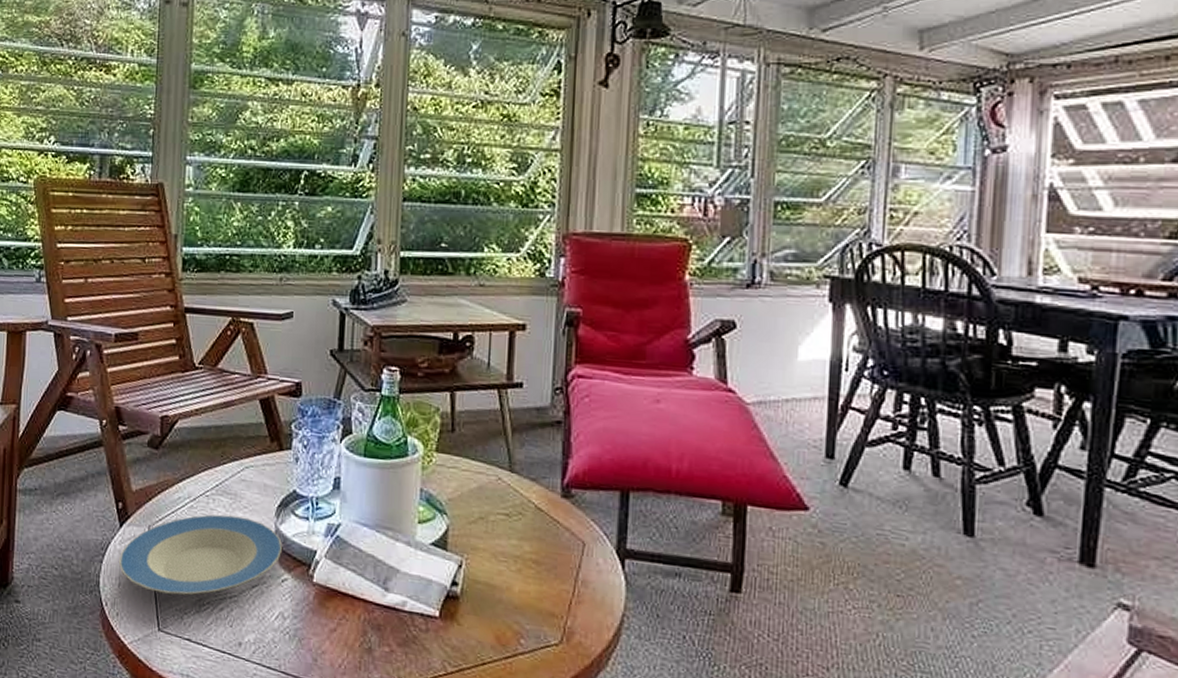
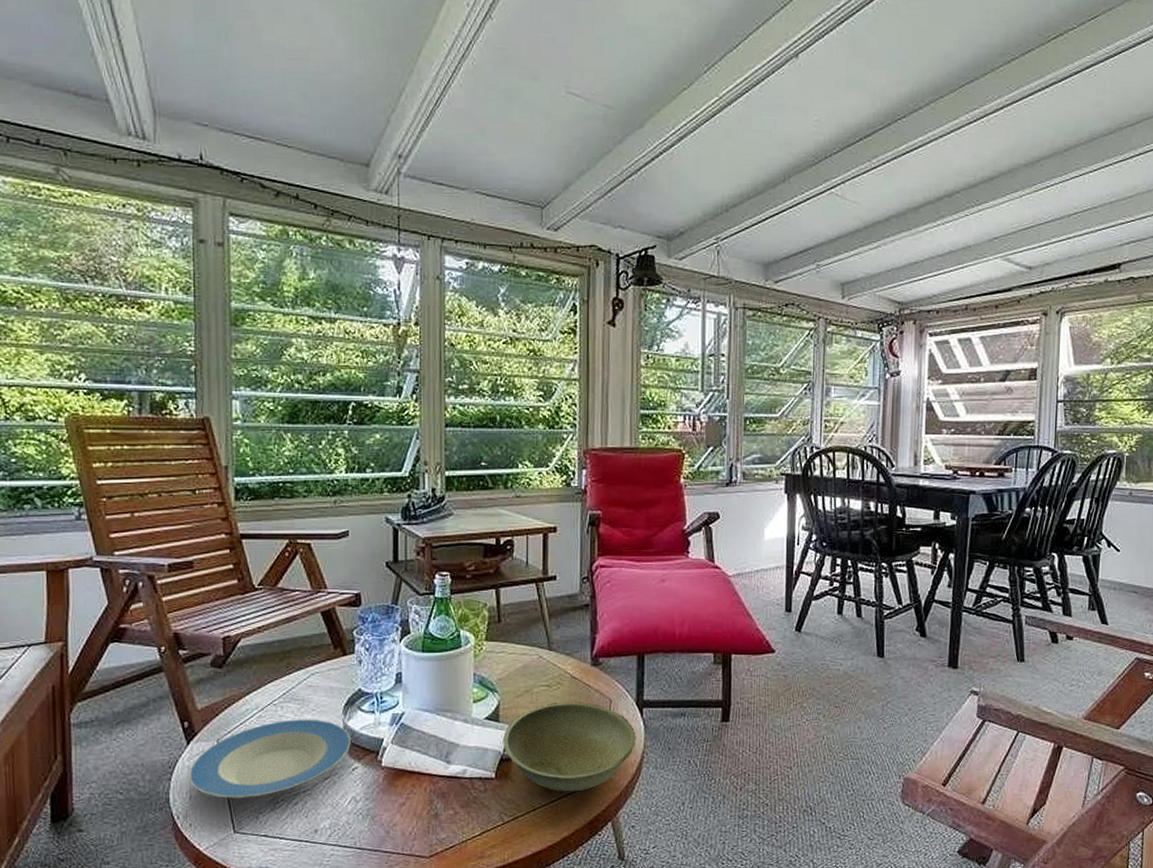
bowl: none [451,536,615,651] -> present [503,701,636,792]

